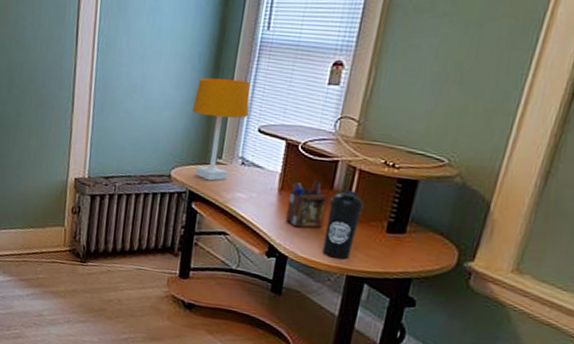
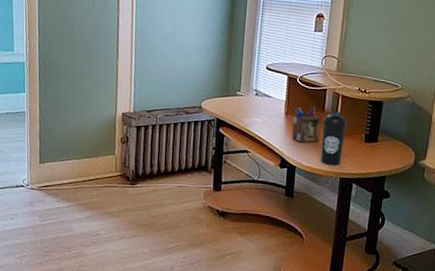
desk lamp: present [193,77,251,181] -> none [215,27,259,110]

